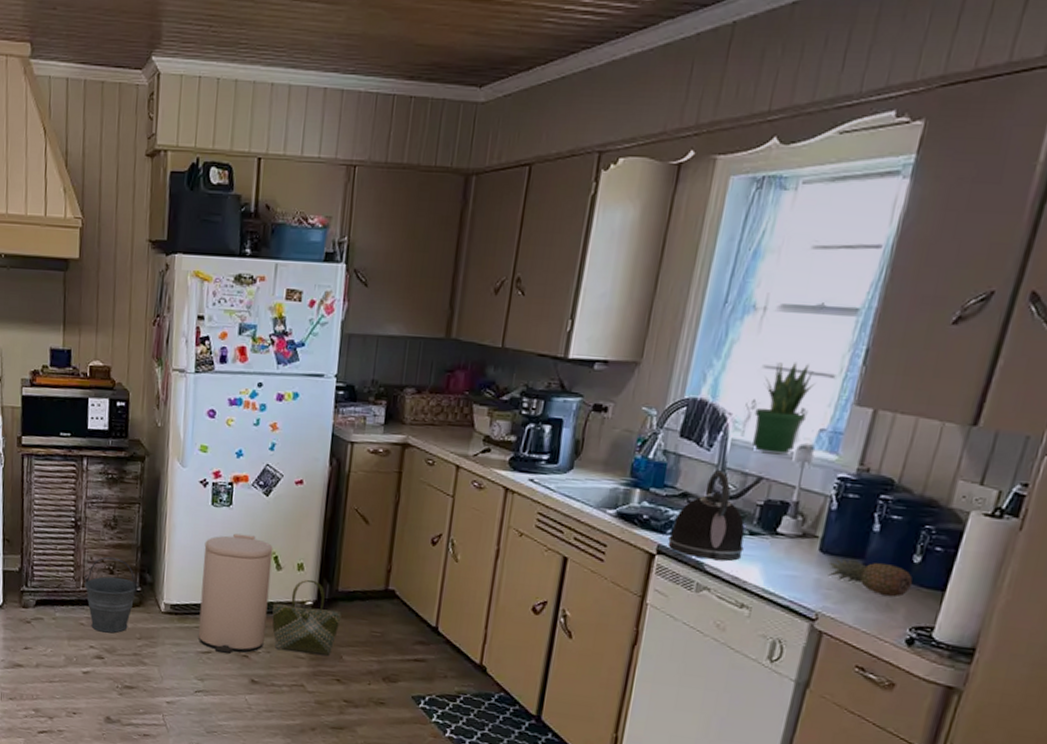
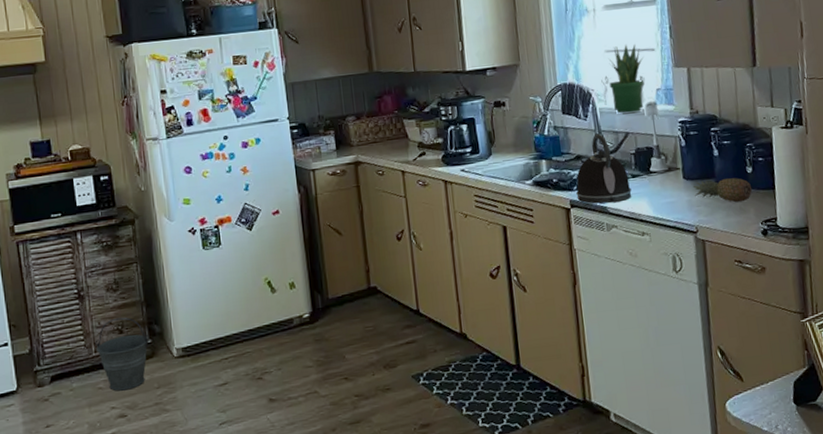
pedal bin: present [198,533,273,655] -> none [203,267,274,382]
shopping bag: present [272,579,342,657] -> none [275,294,337,365]

